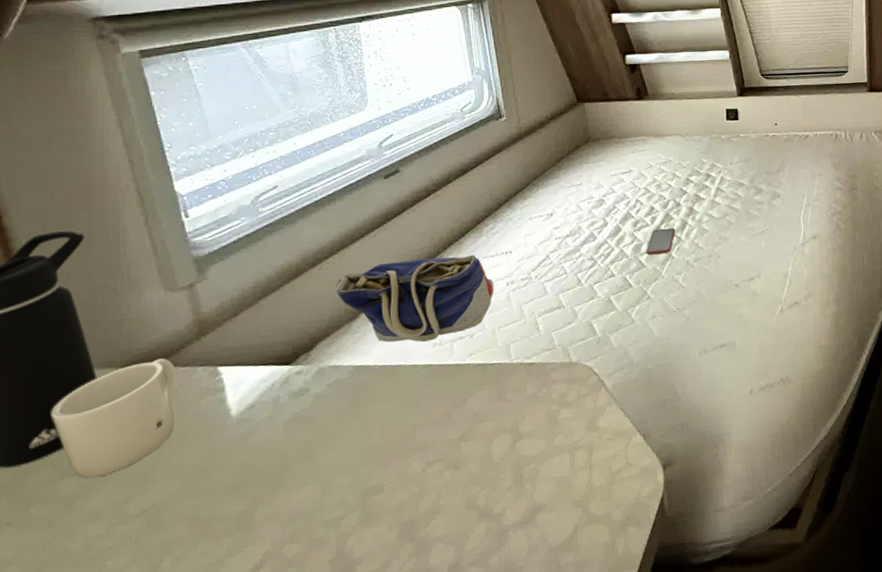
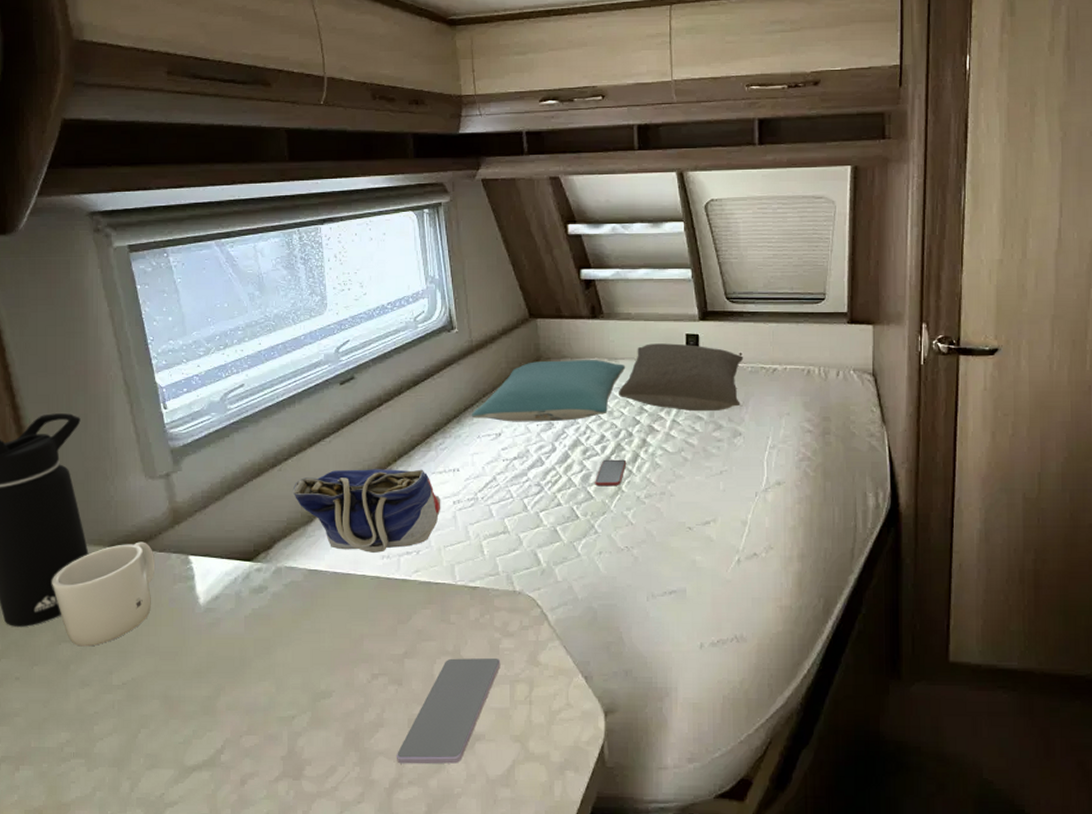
smartphone: none [454,429,560,548] -> present [396,658,501,764]
pillow: none [522,137,672,202] -> present [471,359,626,422]
pillow: none [666,118,779,179] -> present [619,343,744,411]

